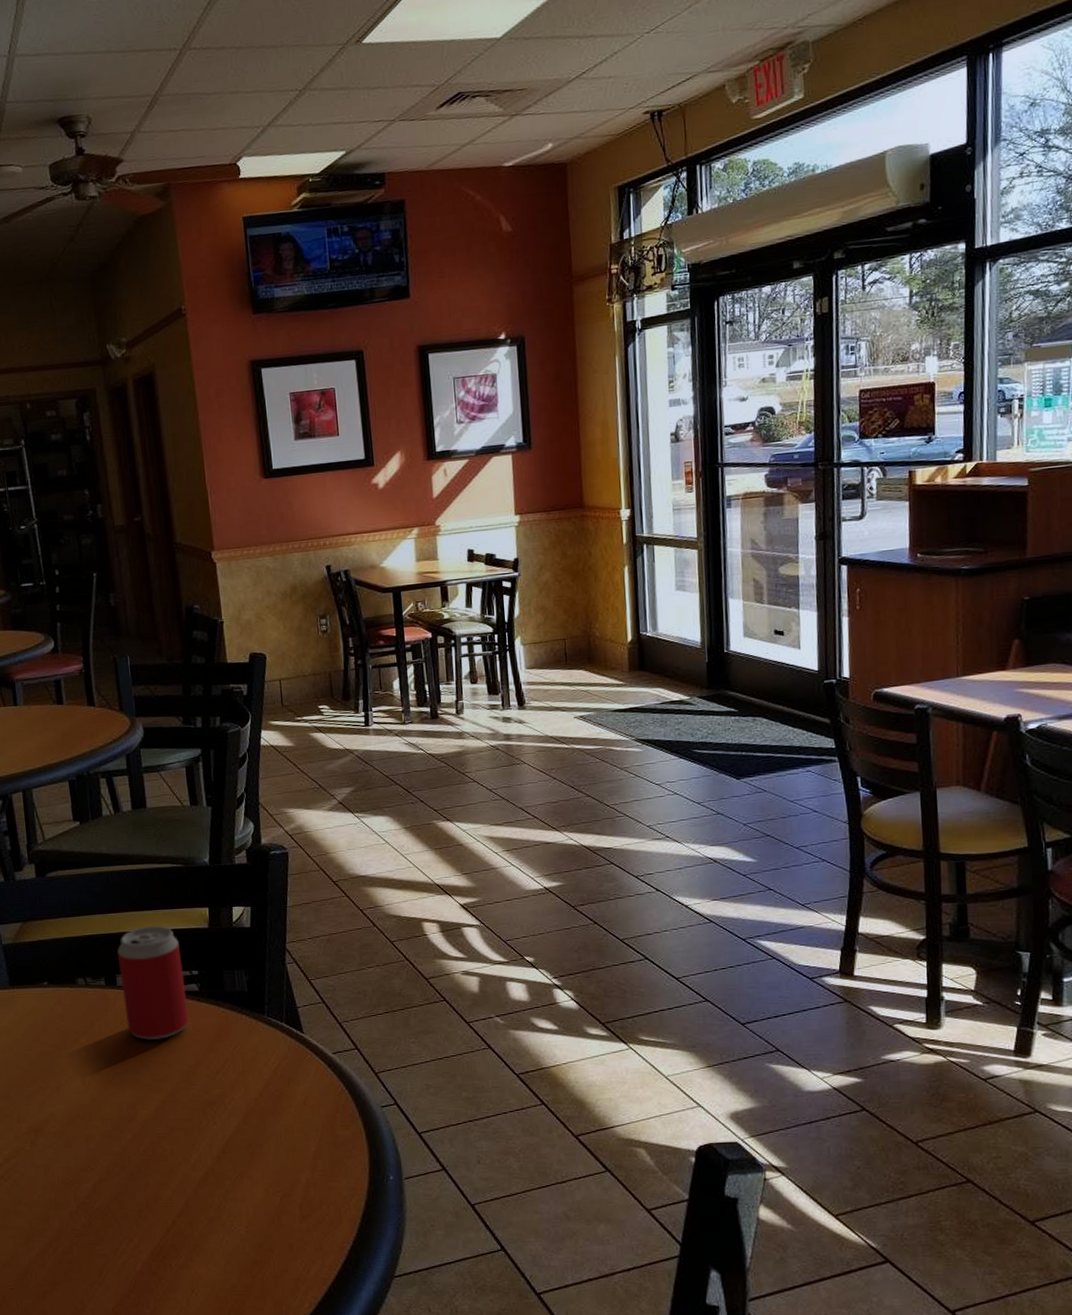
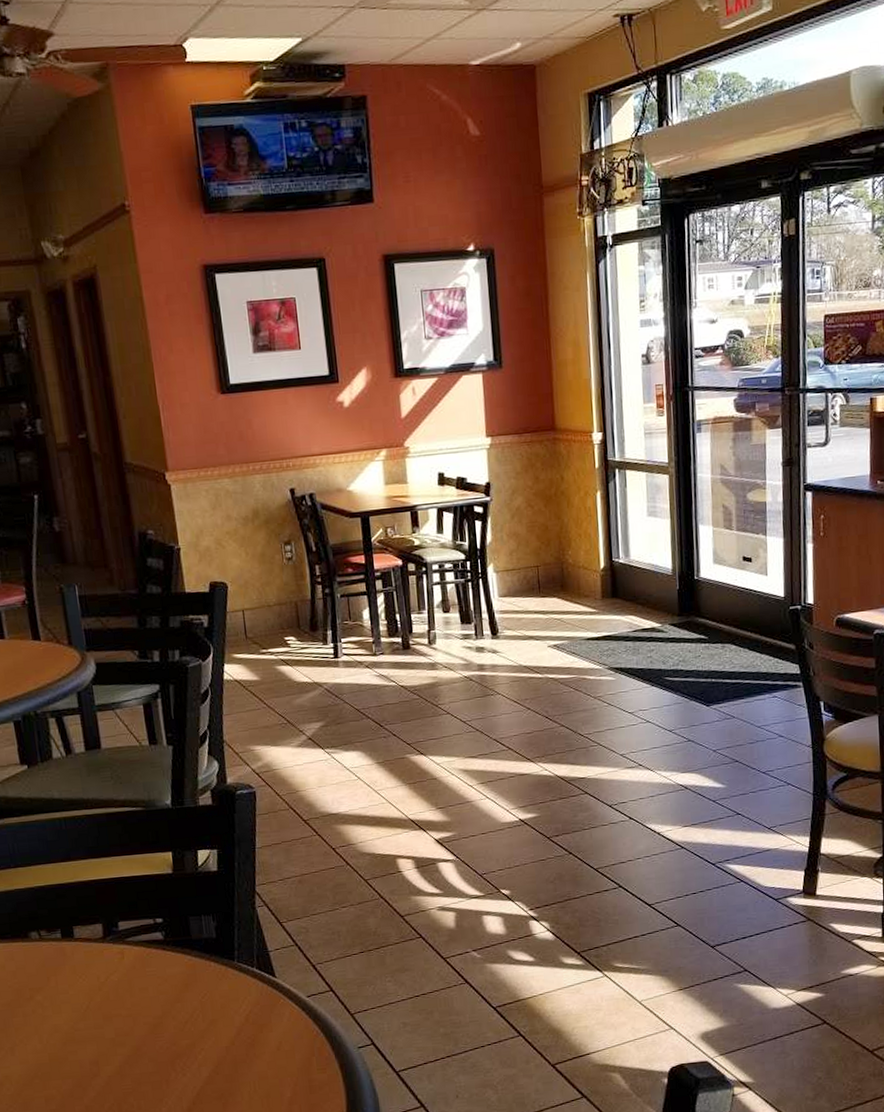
beverage can: present [118,926,189,1040] -> none [74,873,154,993]

